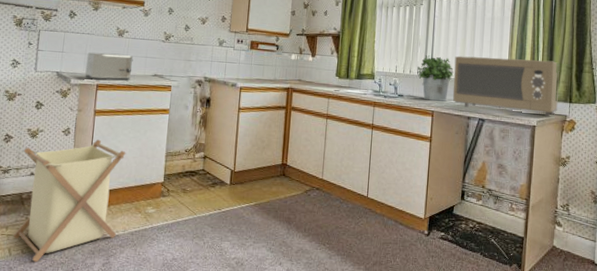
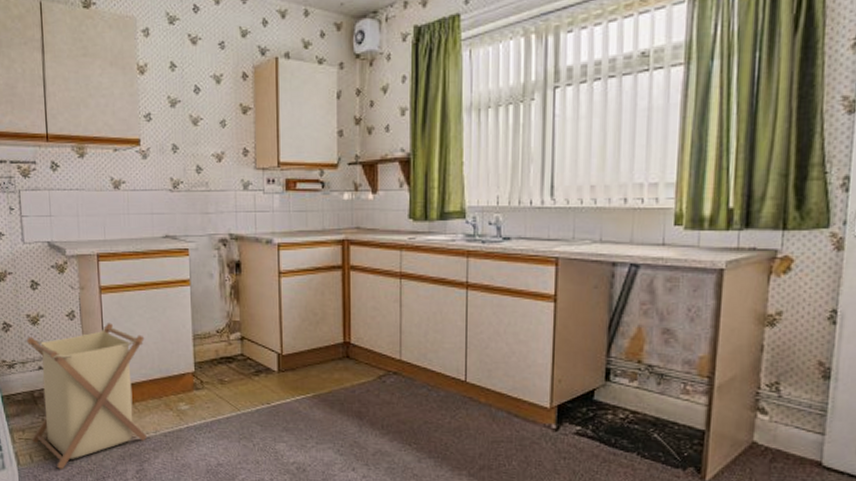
toaster: present [85,52,134,81] -> none [80,212,137,250]
potted plant: present [417,55,454,102] -> none [530,176,588,242]
microwave: present [452,56,559,118] -> none [587,166,765,256]

